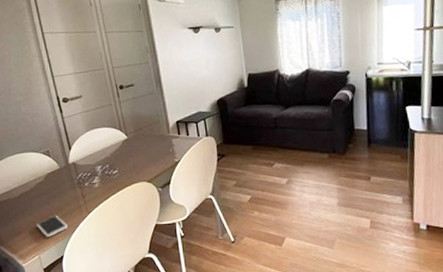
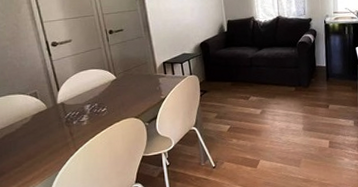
smartphone: present [37,215,68,237] -> none [22,153,55,175]

